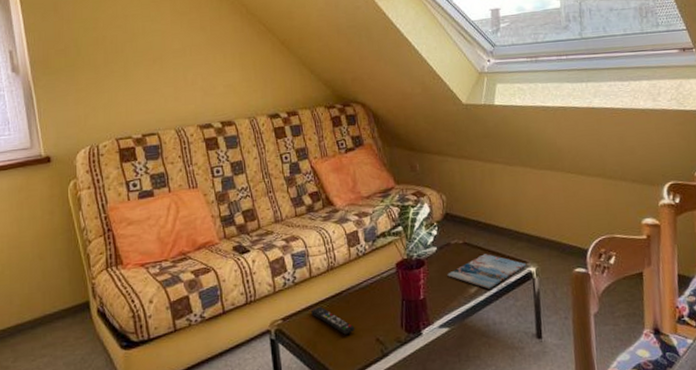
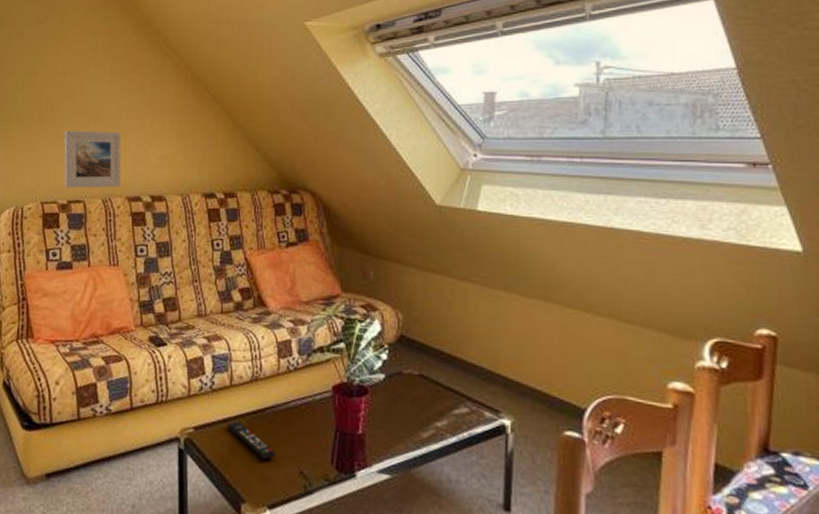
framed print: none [132,67,191,123] -> present [64,130,122,188]
magazine: present [447,254,527,289] -> none [395,392,500,437]

